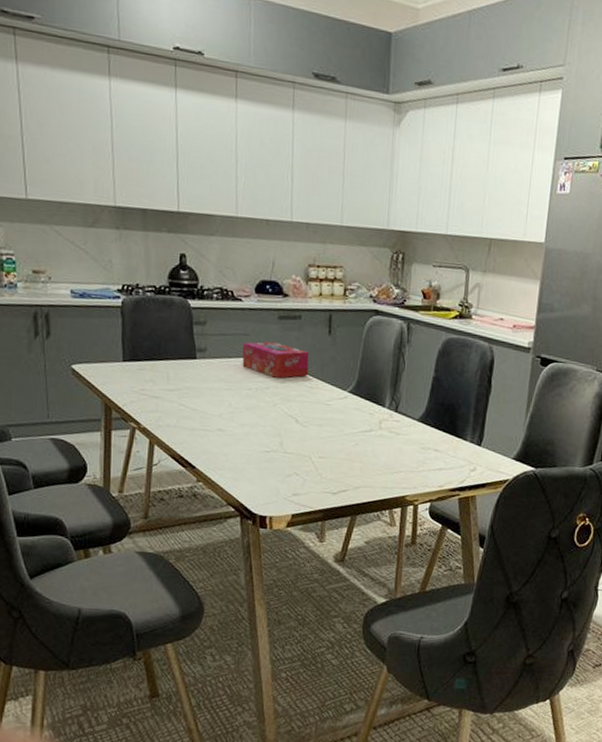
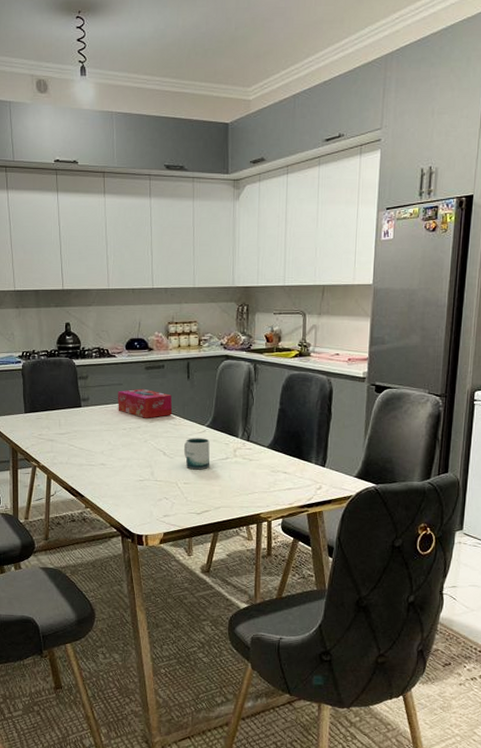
mug: none [320,404,352,442] -> present [183,438,210,470]

